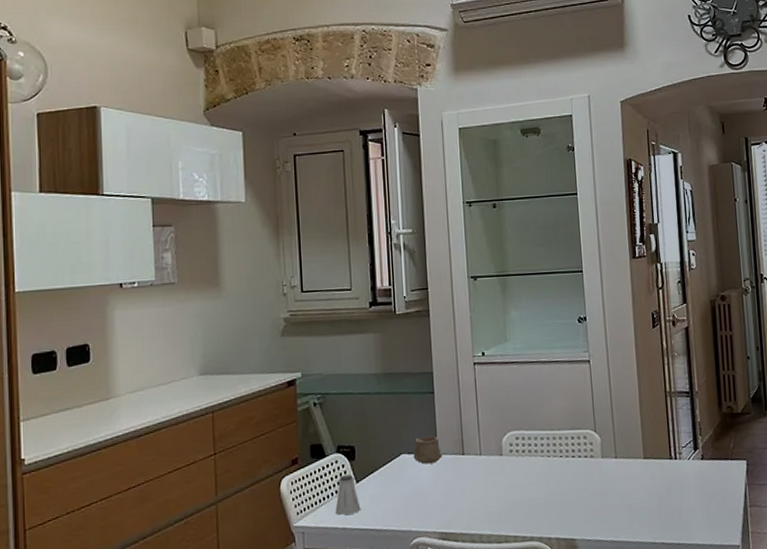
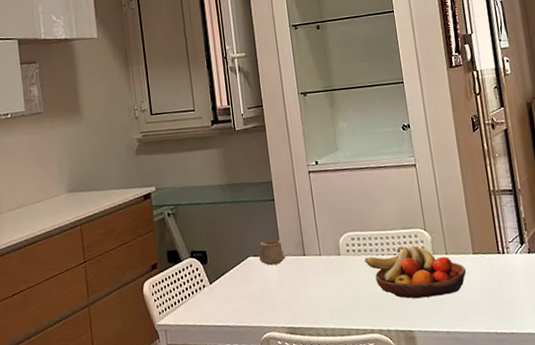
saltshaker: present [335,474,361,515] -> none [192,277,215,314]
fruit bowl: none [528,447,636,505] -> present [365,245,467,299]

